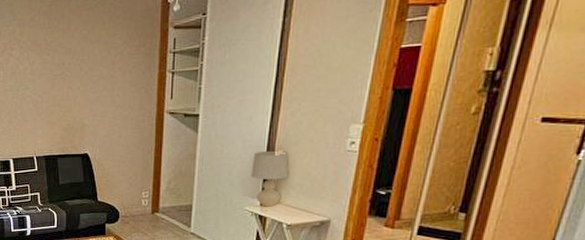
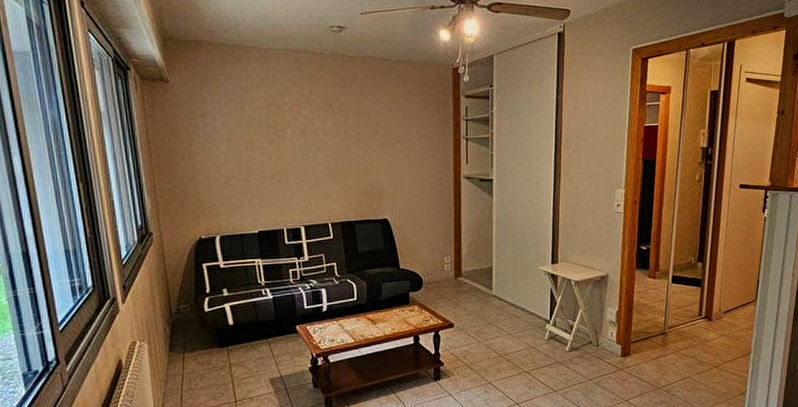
table lamp: present [251,150,289,207] -> none [541,213,572,266]

